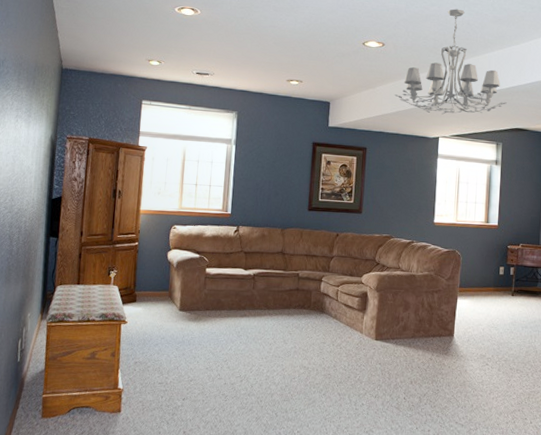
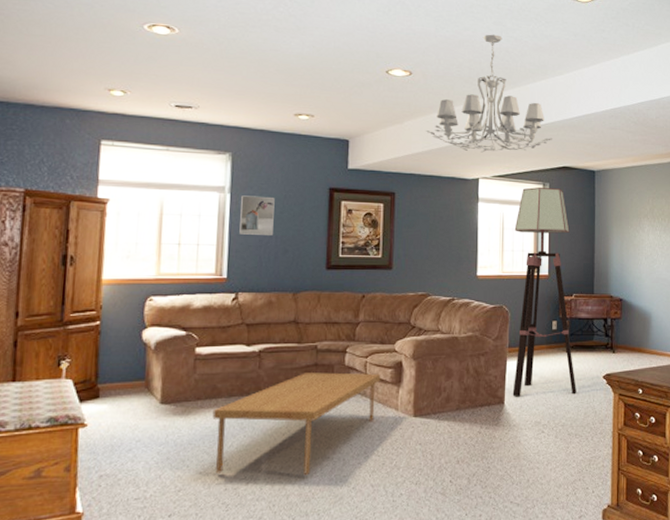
coffee table: none [217,295,350,380] -> present [212,372,381,476]
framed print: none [241,147,270,180] -> present [239,195,275,235]
floor lamp: none [461,146,520,333] -> present [512,187,576,397]

